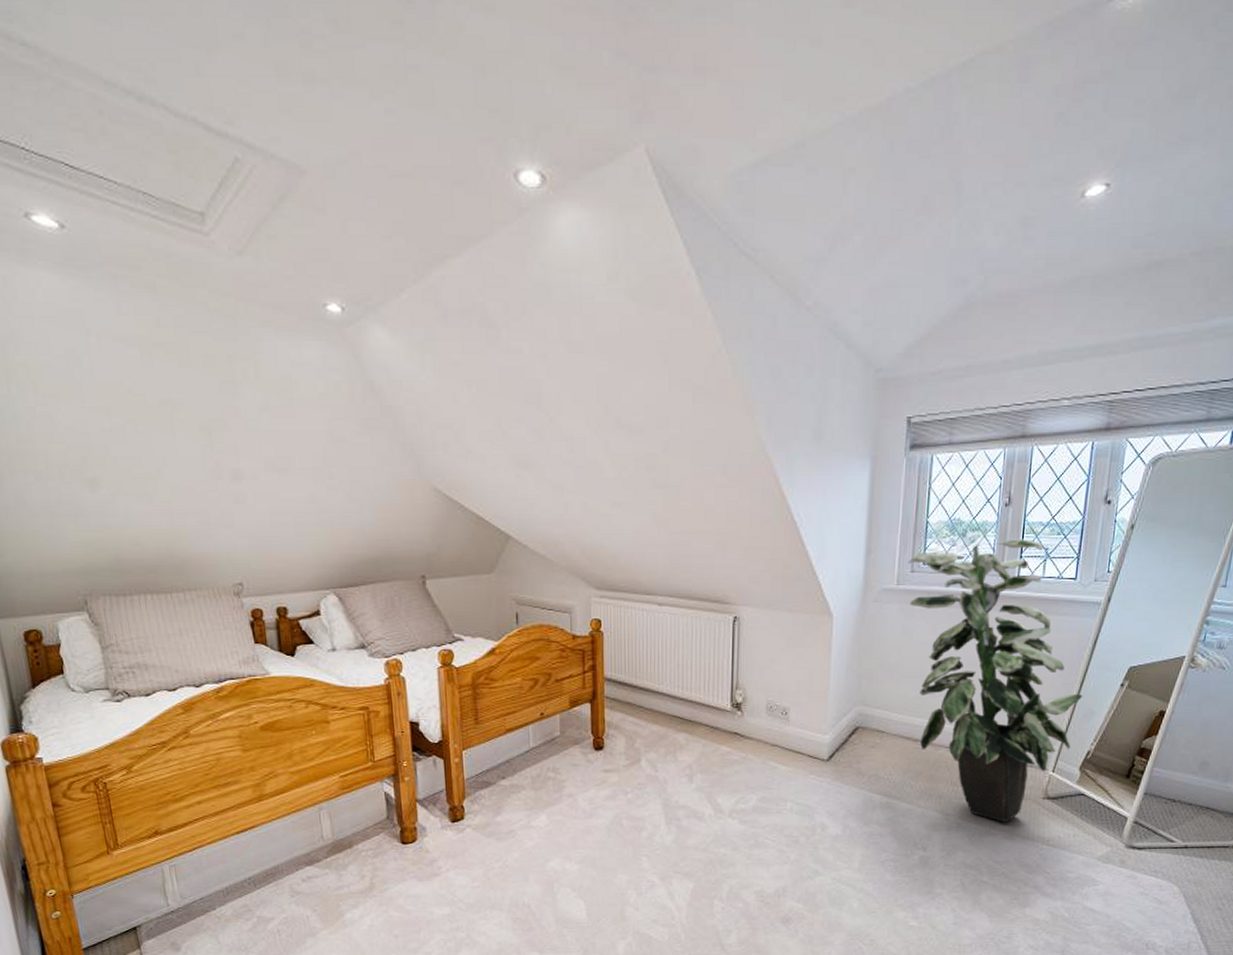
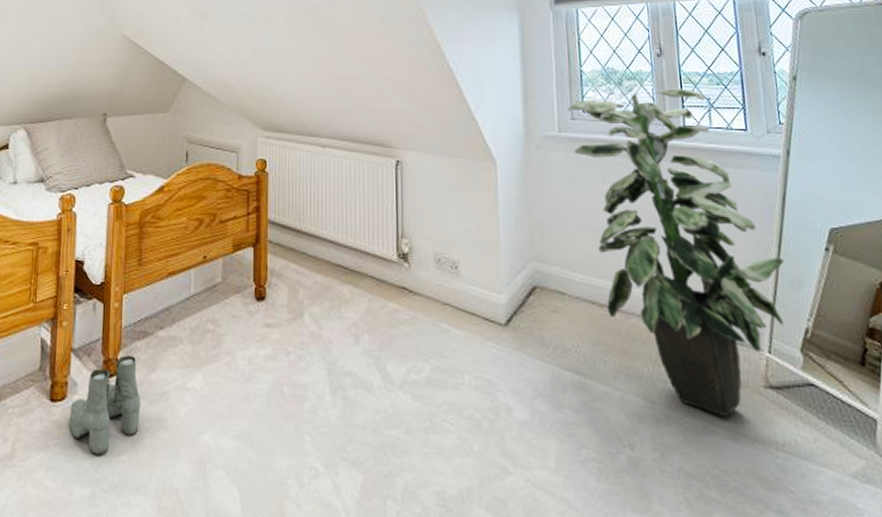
boots: none [421,802,490,883] -> present [69,354,141,455]

